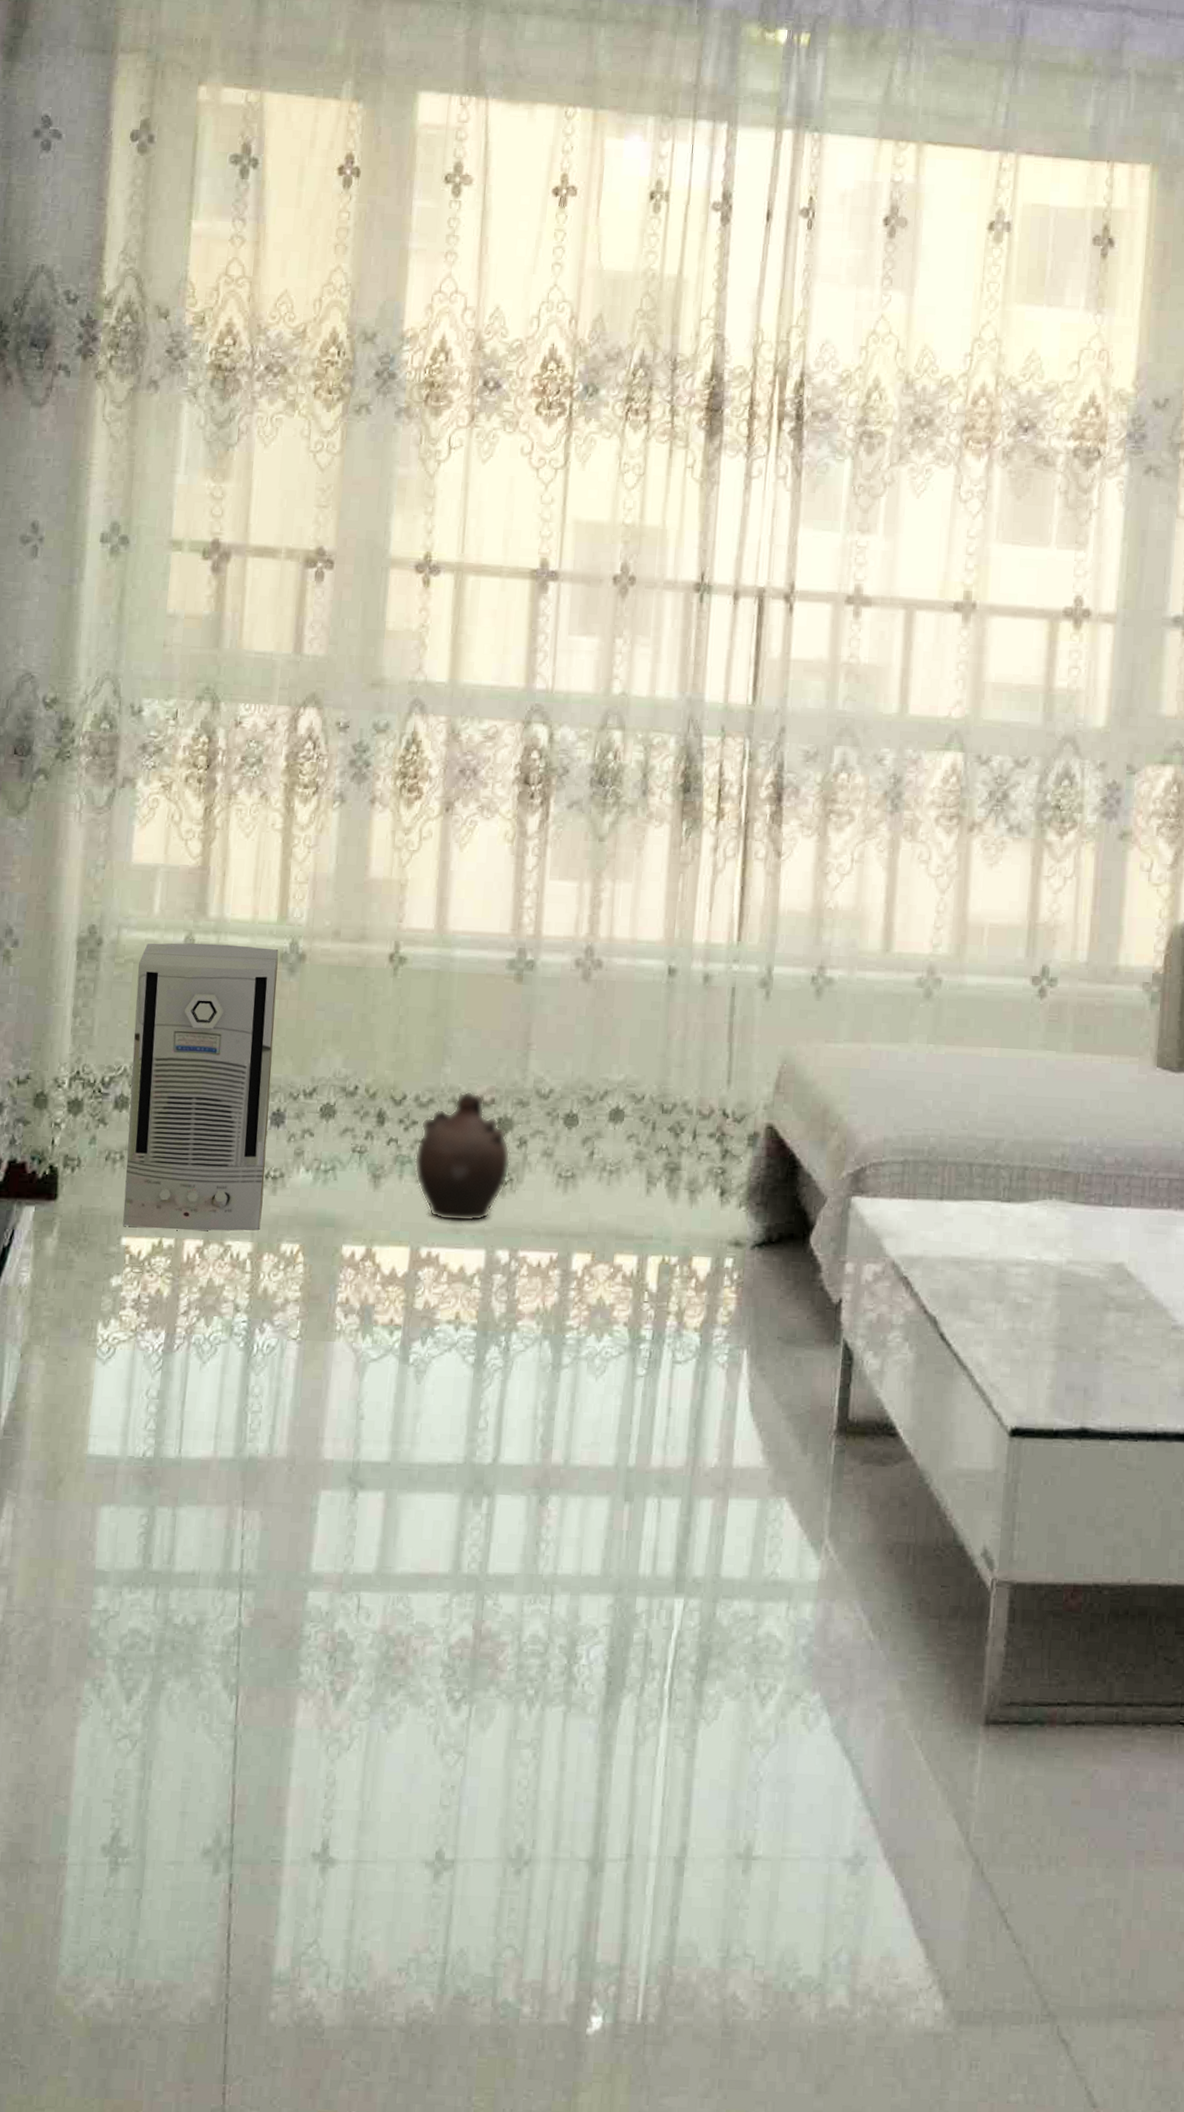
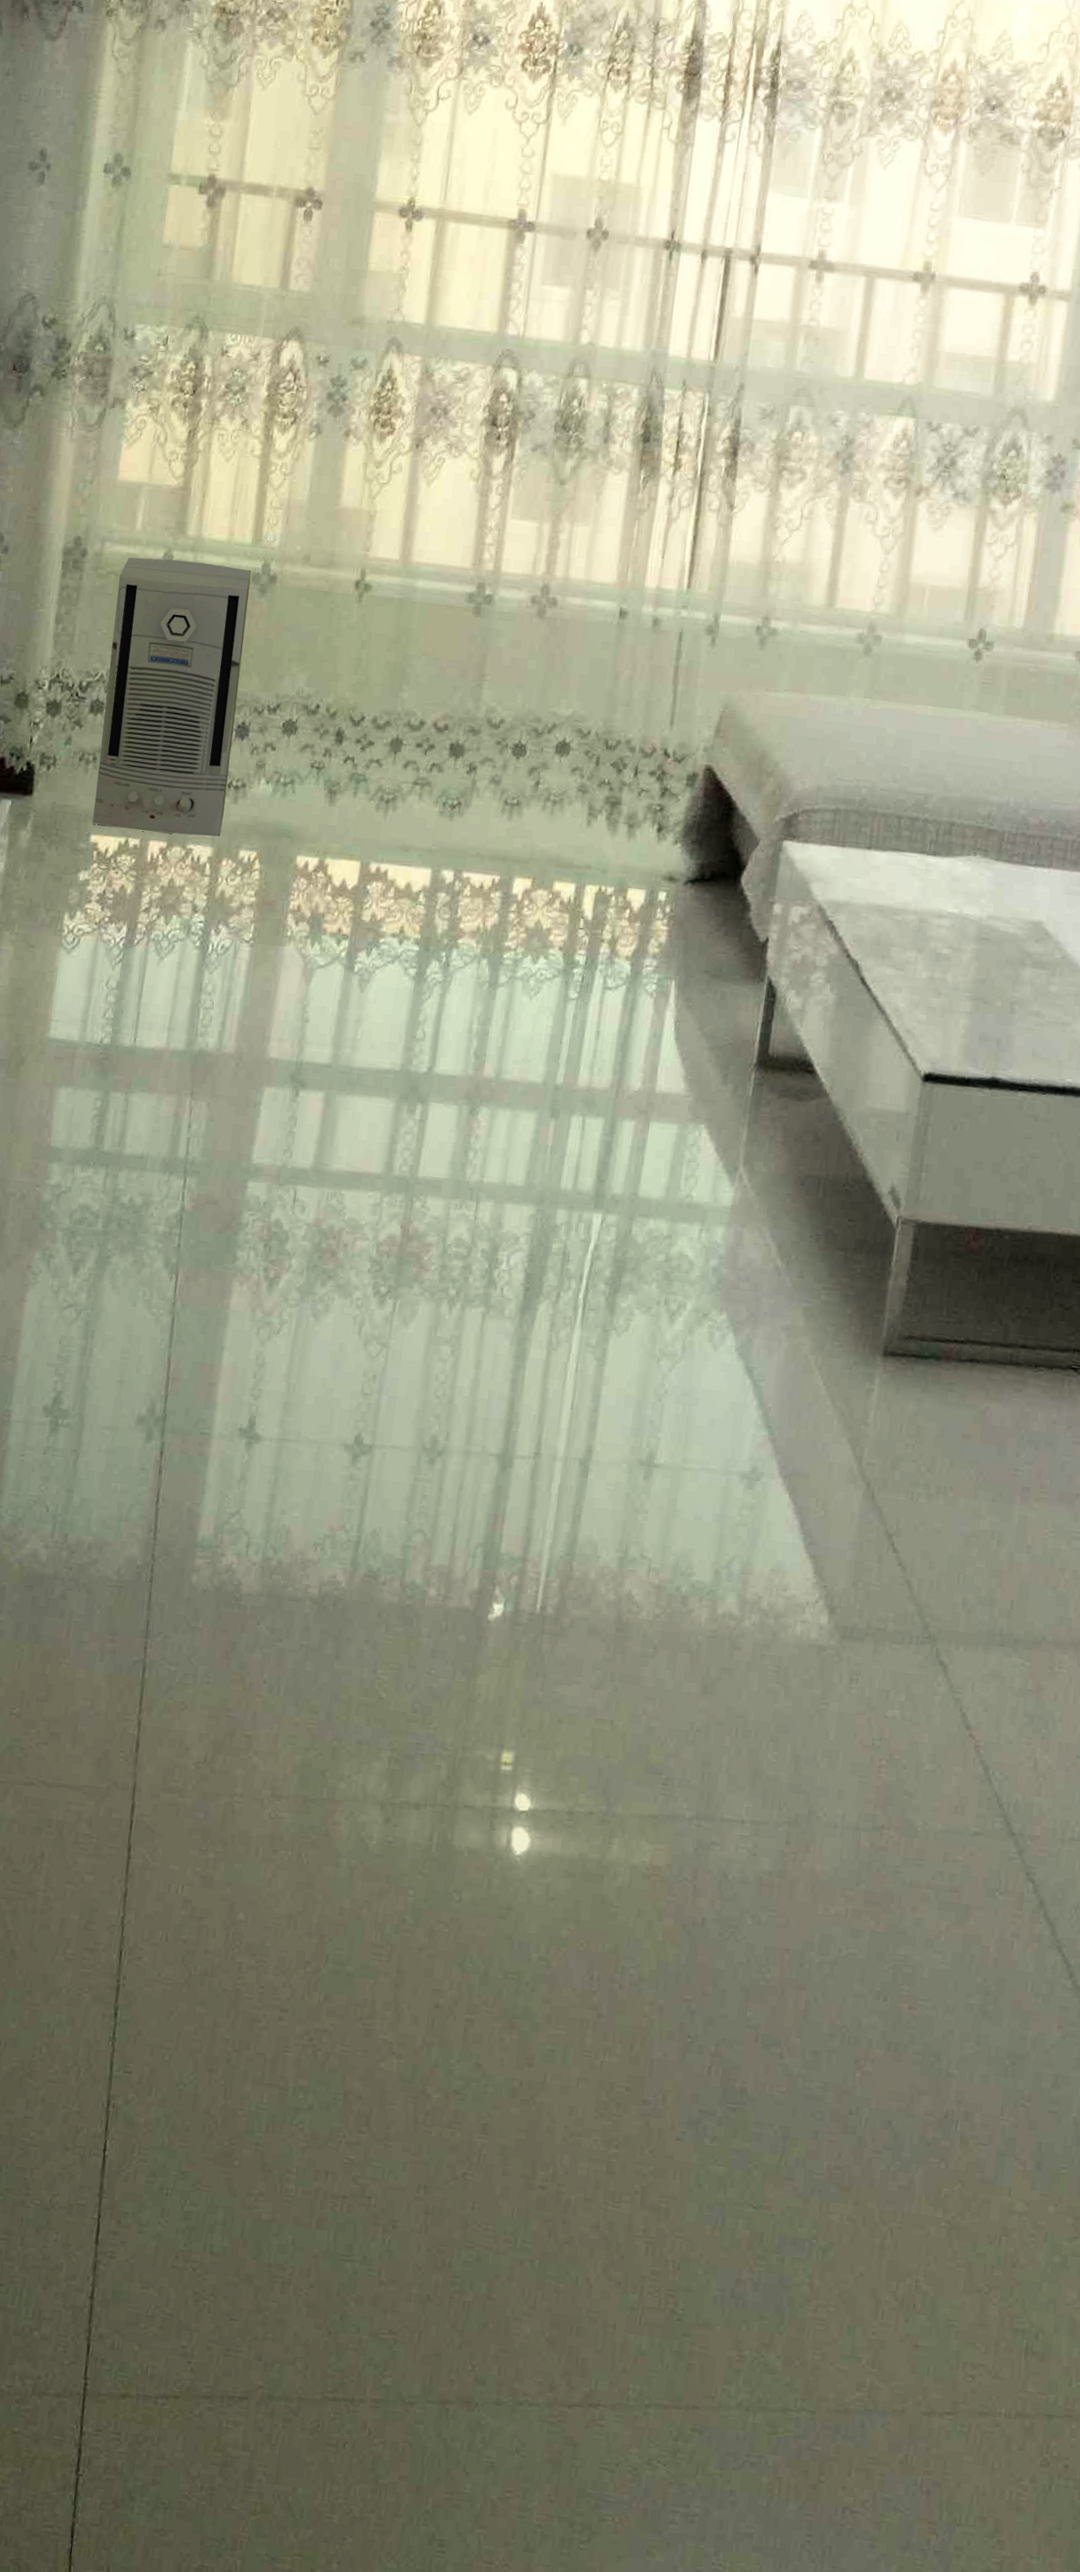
ceramic jug: present [414,1090,511,1222] -> none [368,716,460,842]

